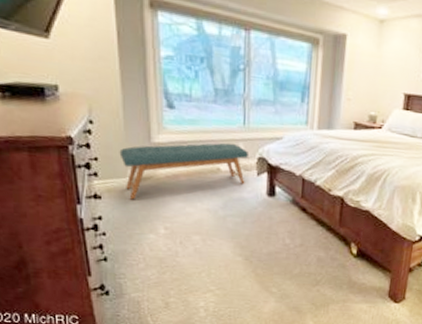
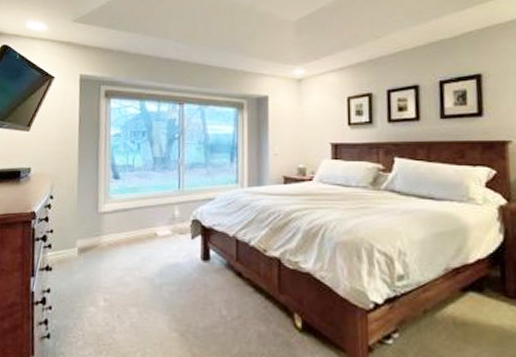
bench: present [119,142,248,200] -> none [71,207,183,271]

